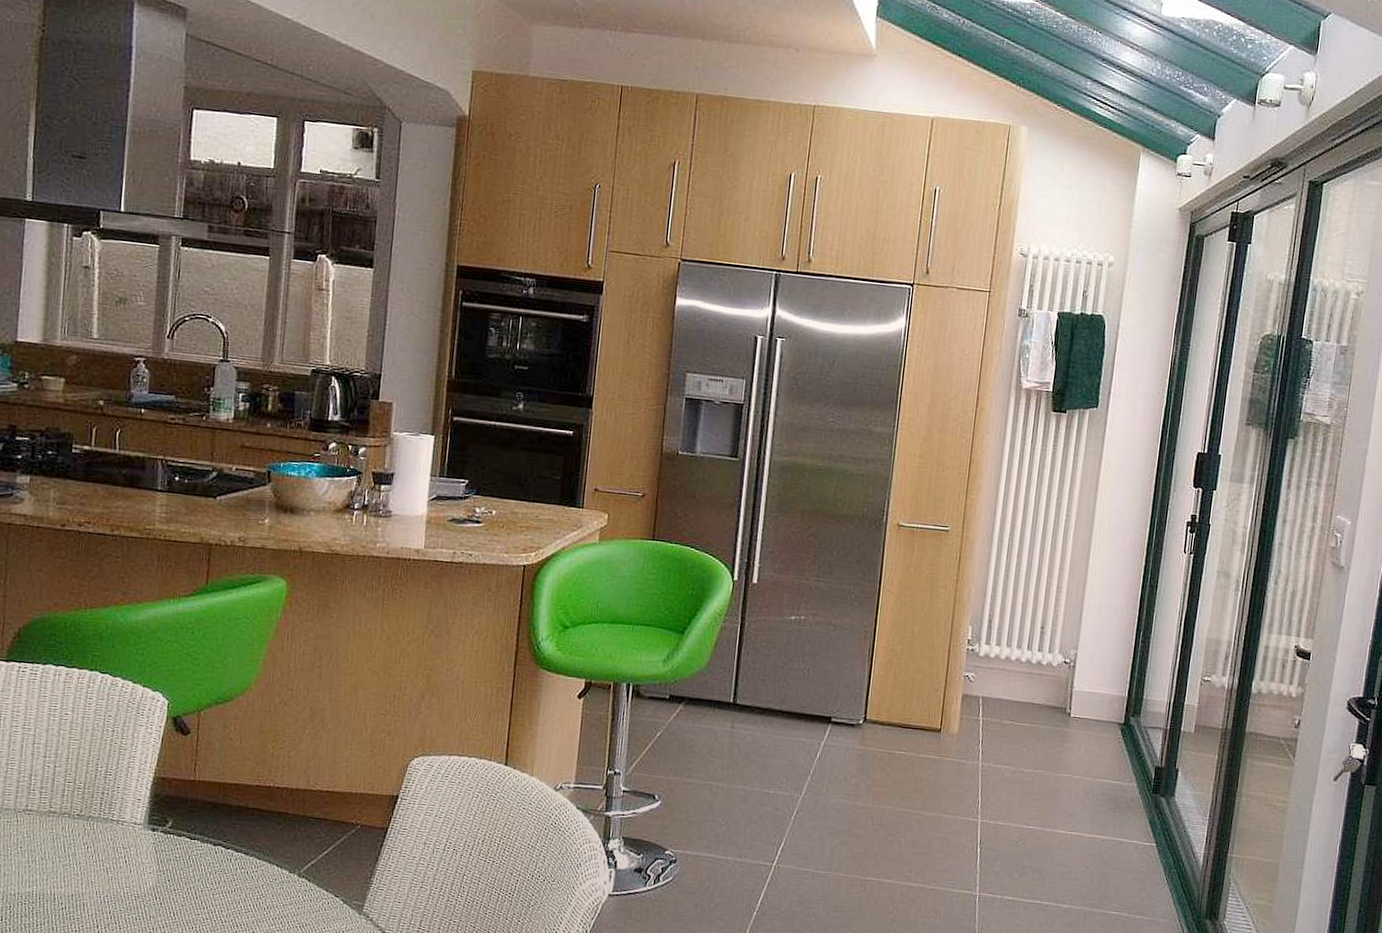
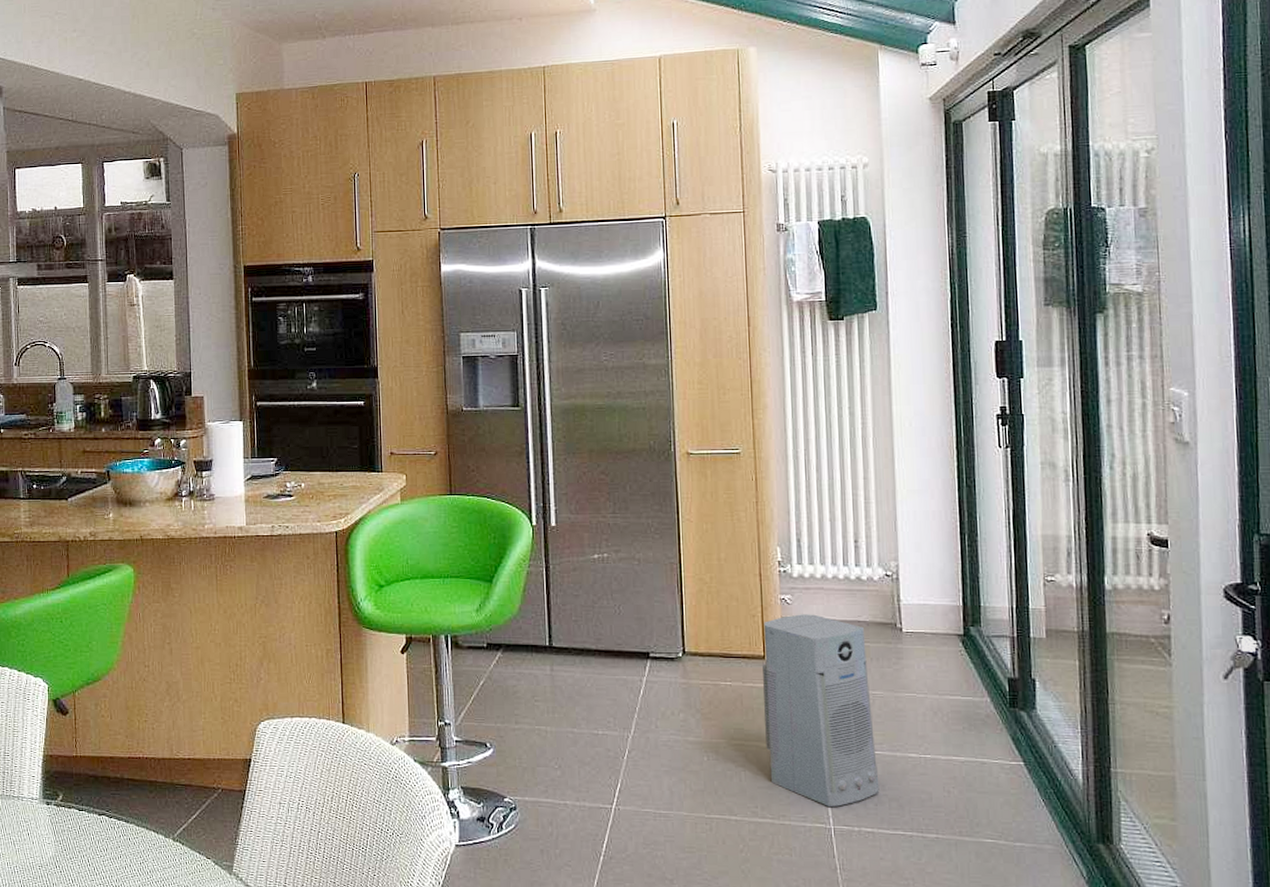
air purifier: none [928,692,1036,875] -> present [763,614,880,807]

